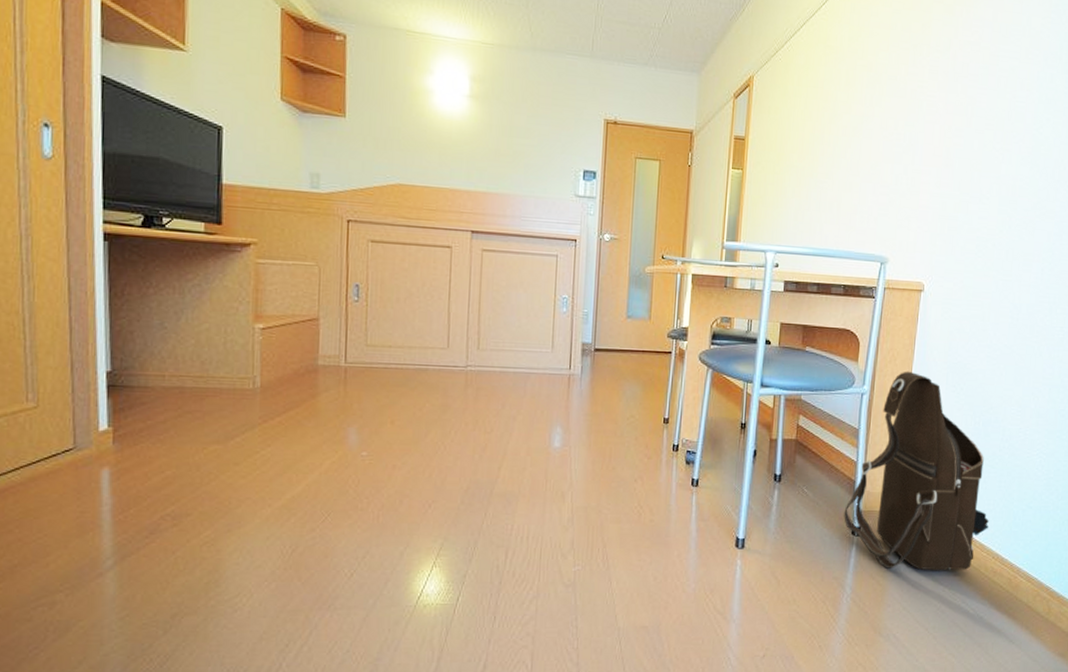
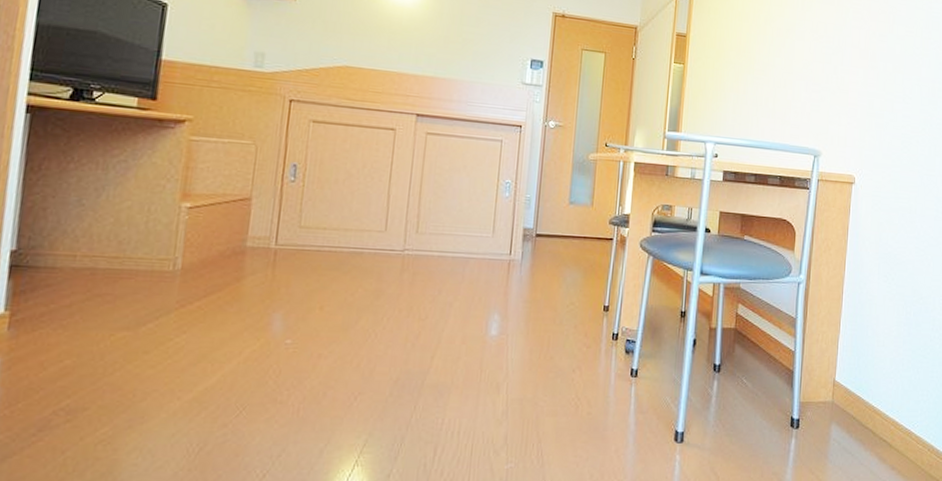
shoulder bag: present [844,371,989,571] -> none [783,260,923,465]

